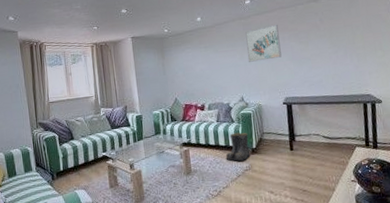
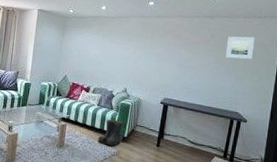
wall art: present [244,24,282,62] -> none [139,29,173,61]
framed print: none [338,10,372,40] -> present [225,36,255,60]

